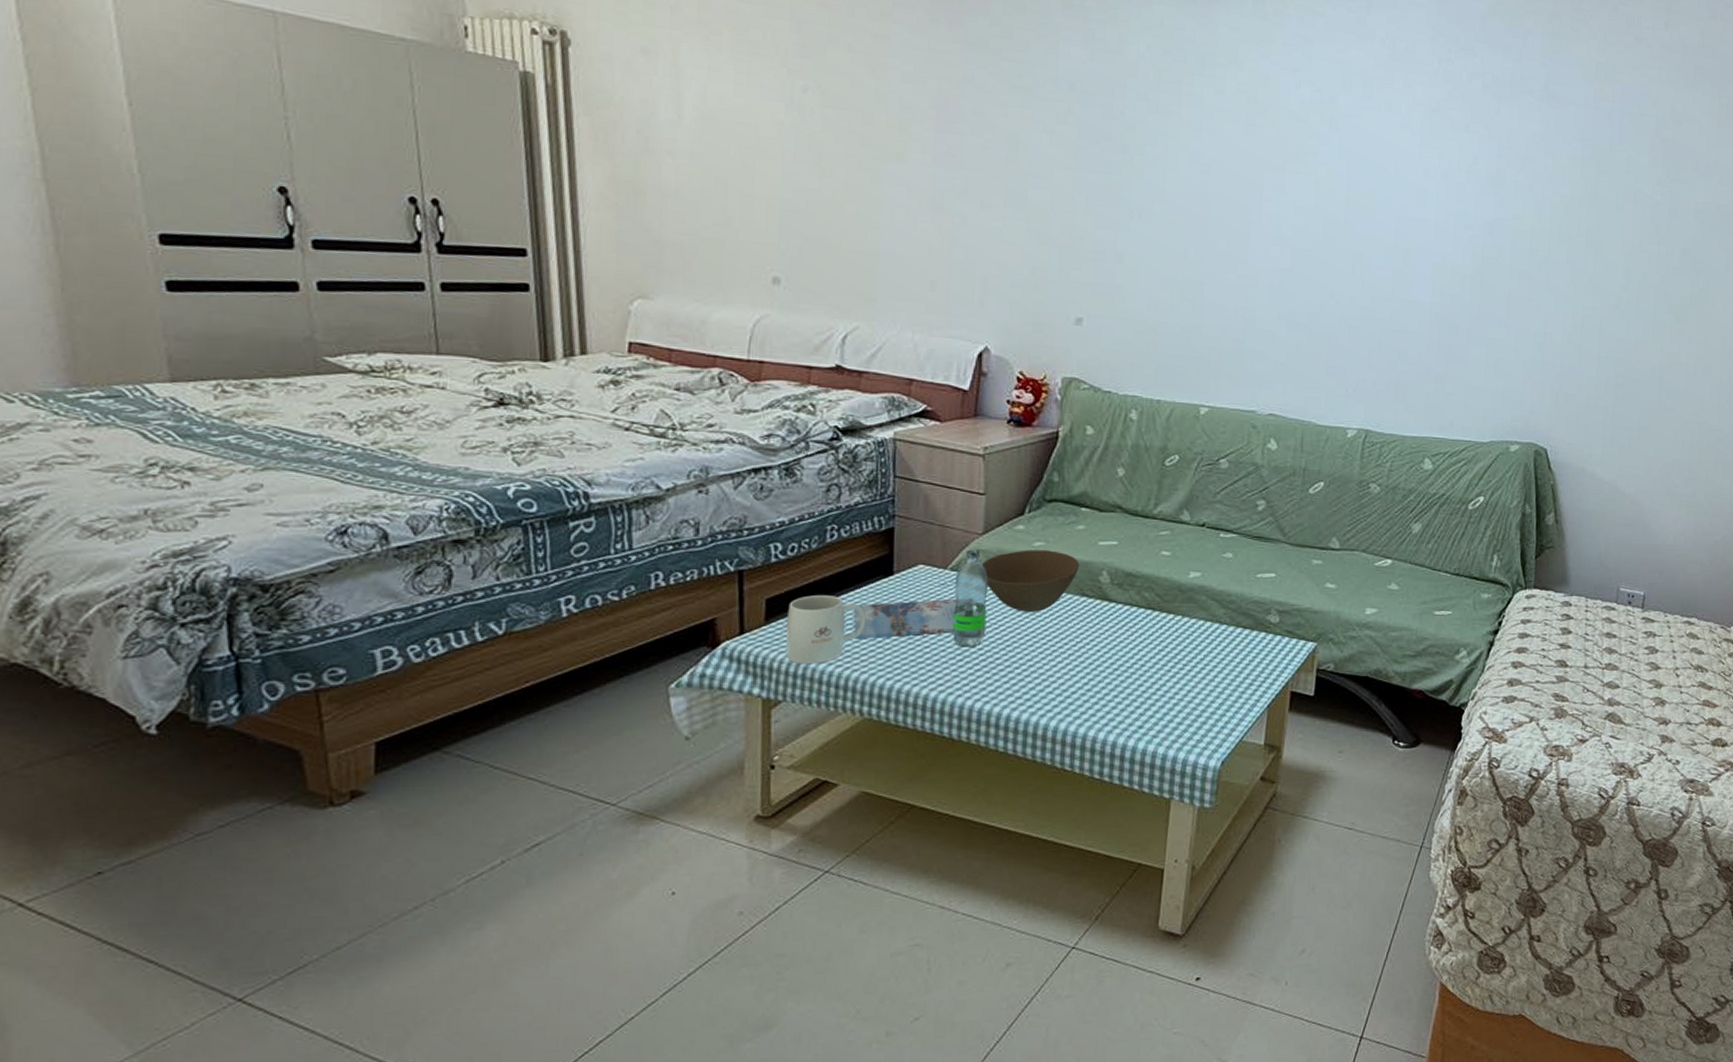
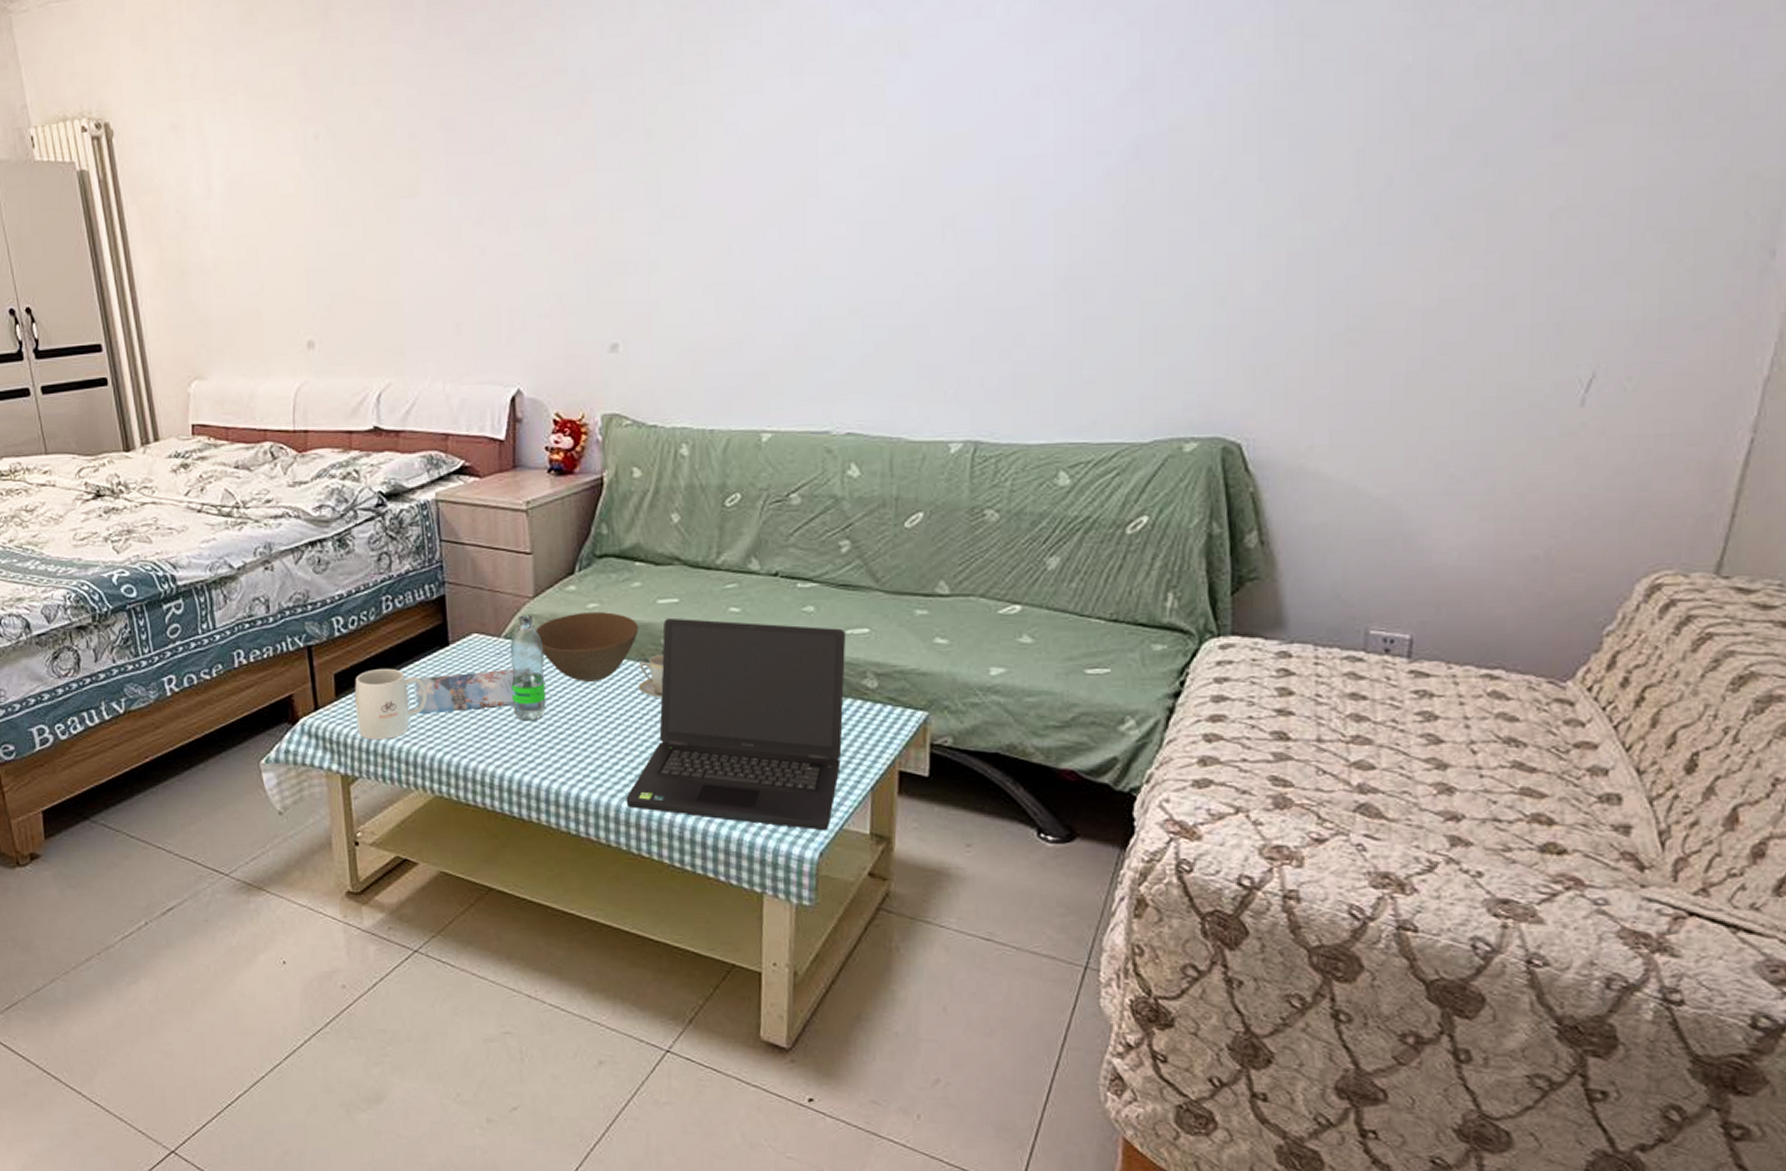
laptop: none [1054,557,1257,743] -> present [626,617,847,831]
teacup: none [1074,590,1101,629] -> present [637,655,665,700]

